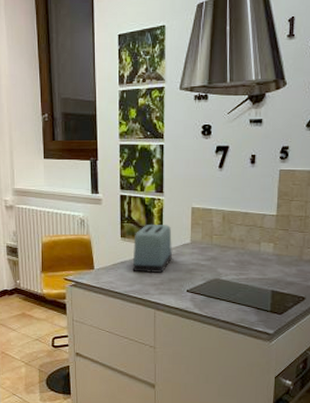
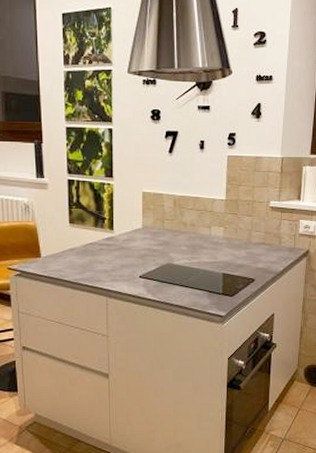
toaster: present [132,225,173,274] -> none [82,210,124,260]

